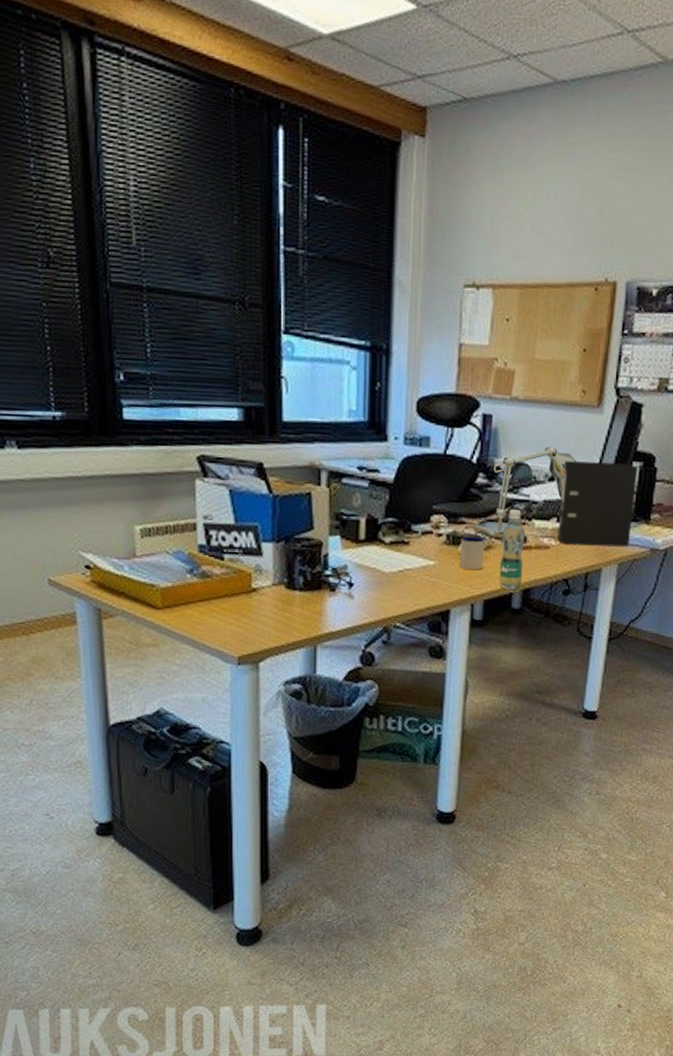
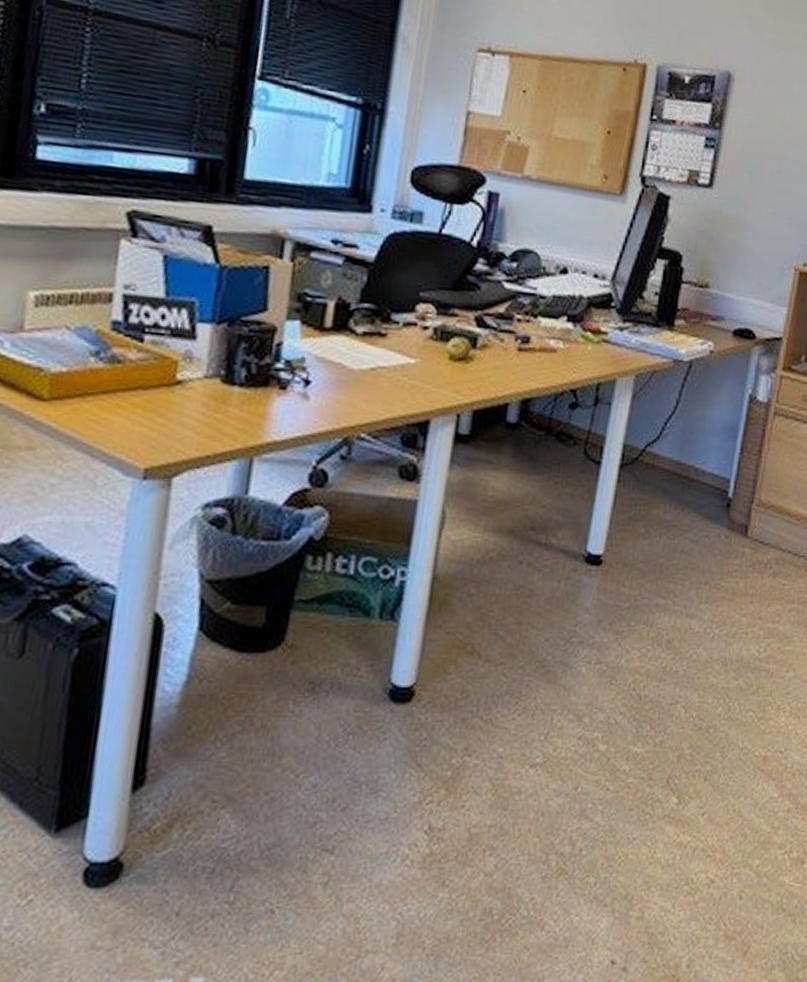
mug: present [459,536,485,570] -> none [446,331,480,374]
desk lamp: present [473,446,577,539] -> none [467,234,594,337]
bottle: present [499,509,526,590] -> none [493,302,529,400]
binder: present [557,461,639,547] -> none [566,252,663,356]

